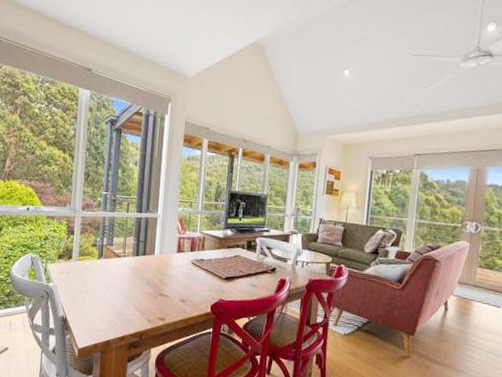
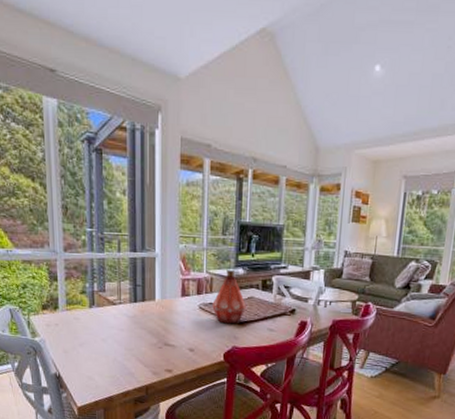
bottle: none [203,231,233,279] -> present [212,270,246,324]

